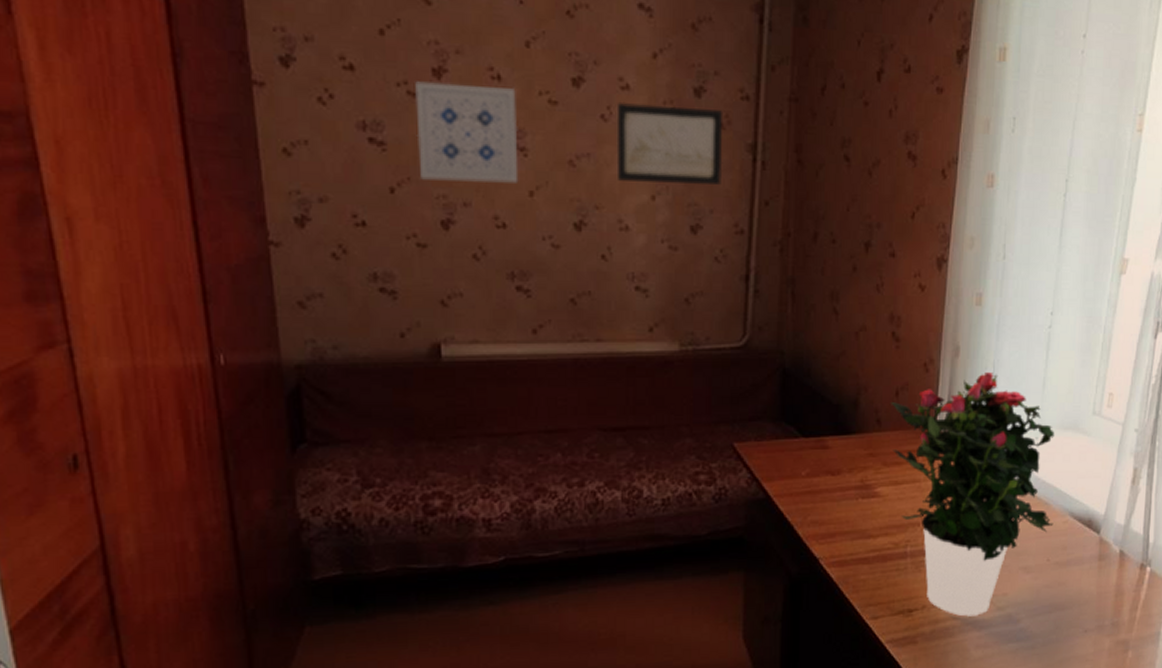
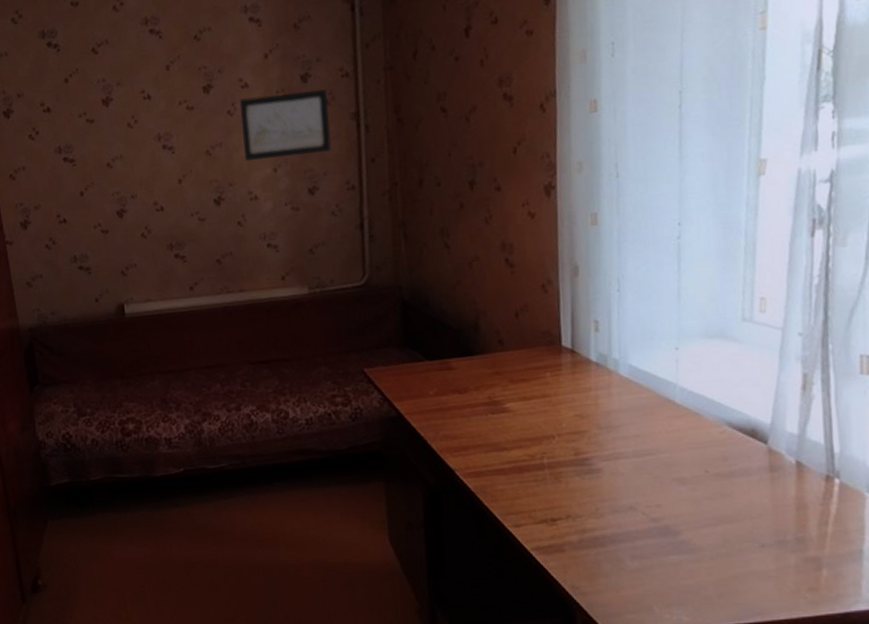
wall art: present [415,81,519,183] -> none [91,103,170,183]
potted flower: present [891,372,1055,617] -> none [511,287,708,527]

